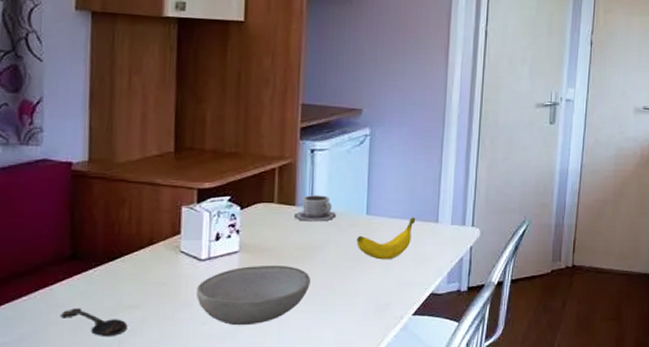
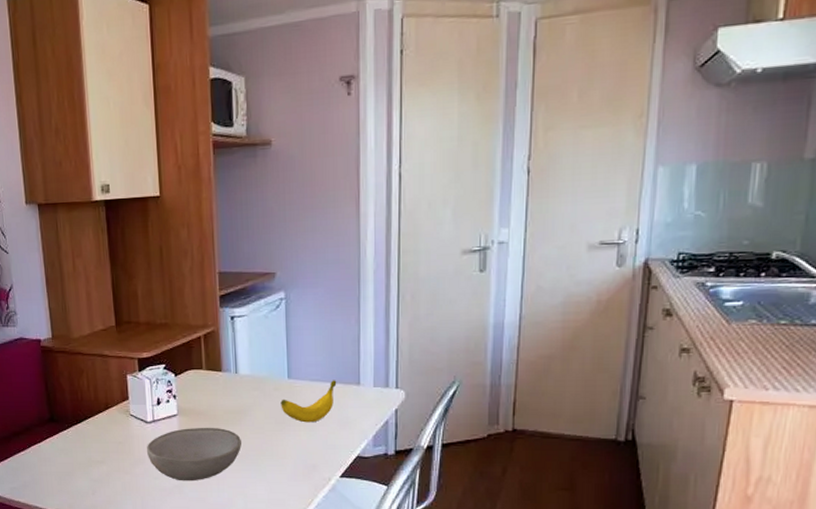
spoon: present [59,308,128,337] -> none [48,462,98,487]
cup: present [293,195,337,222] -> none [221,361,260,386]

